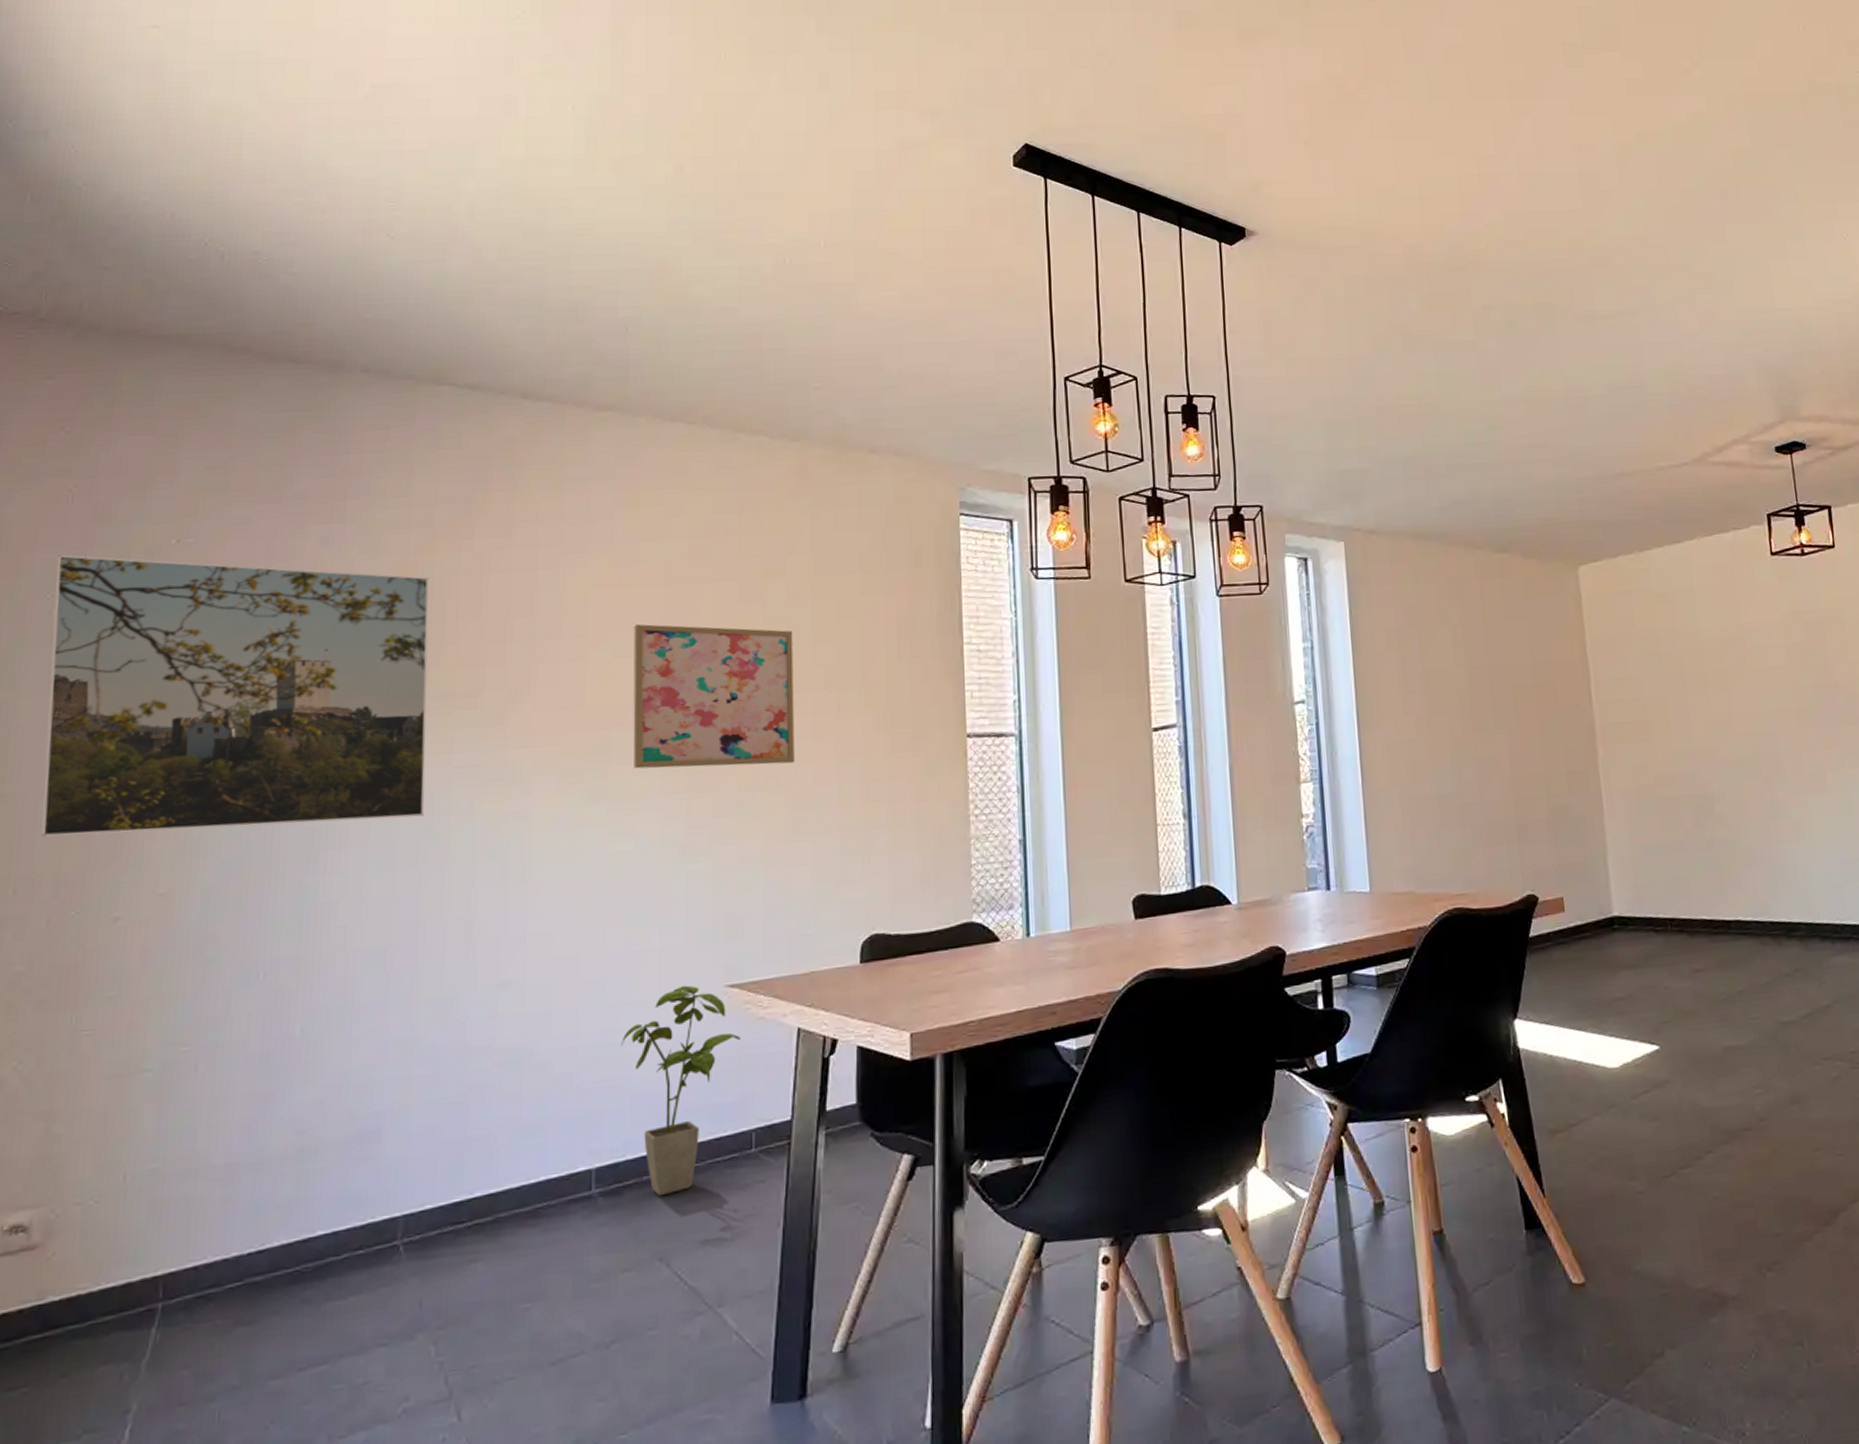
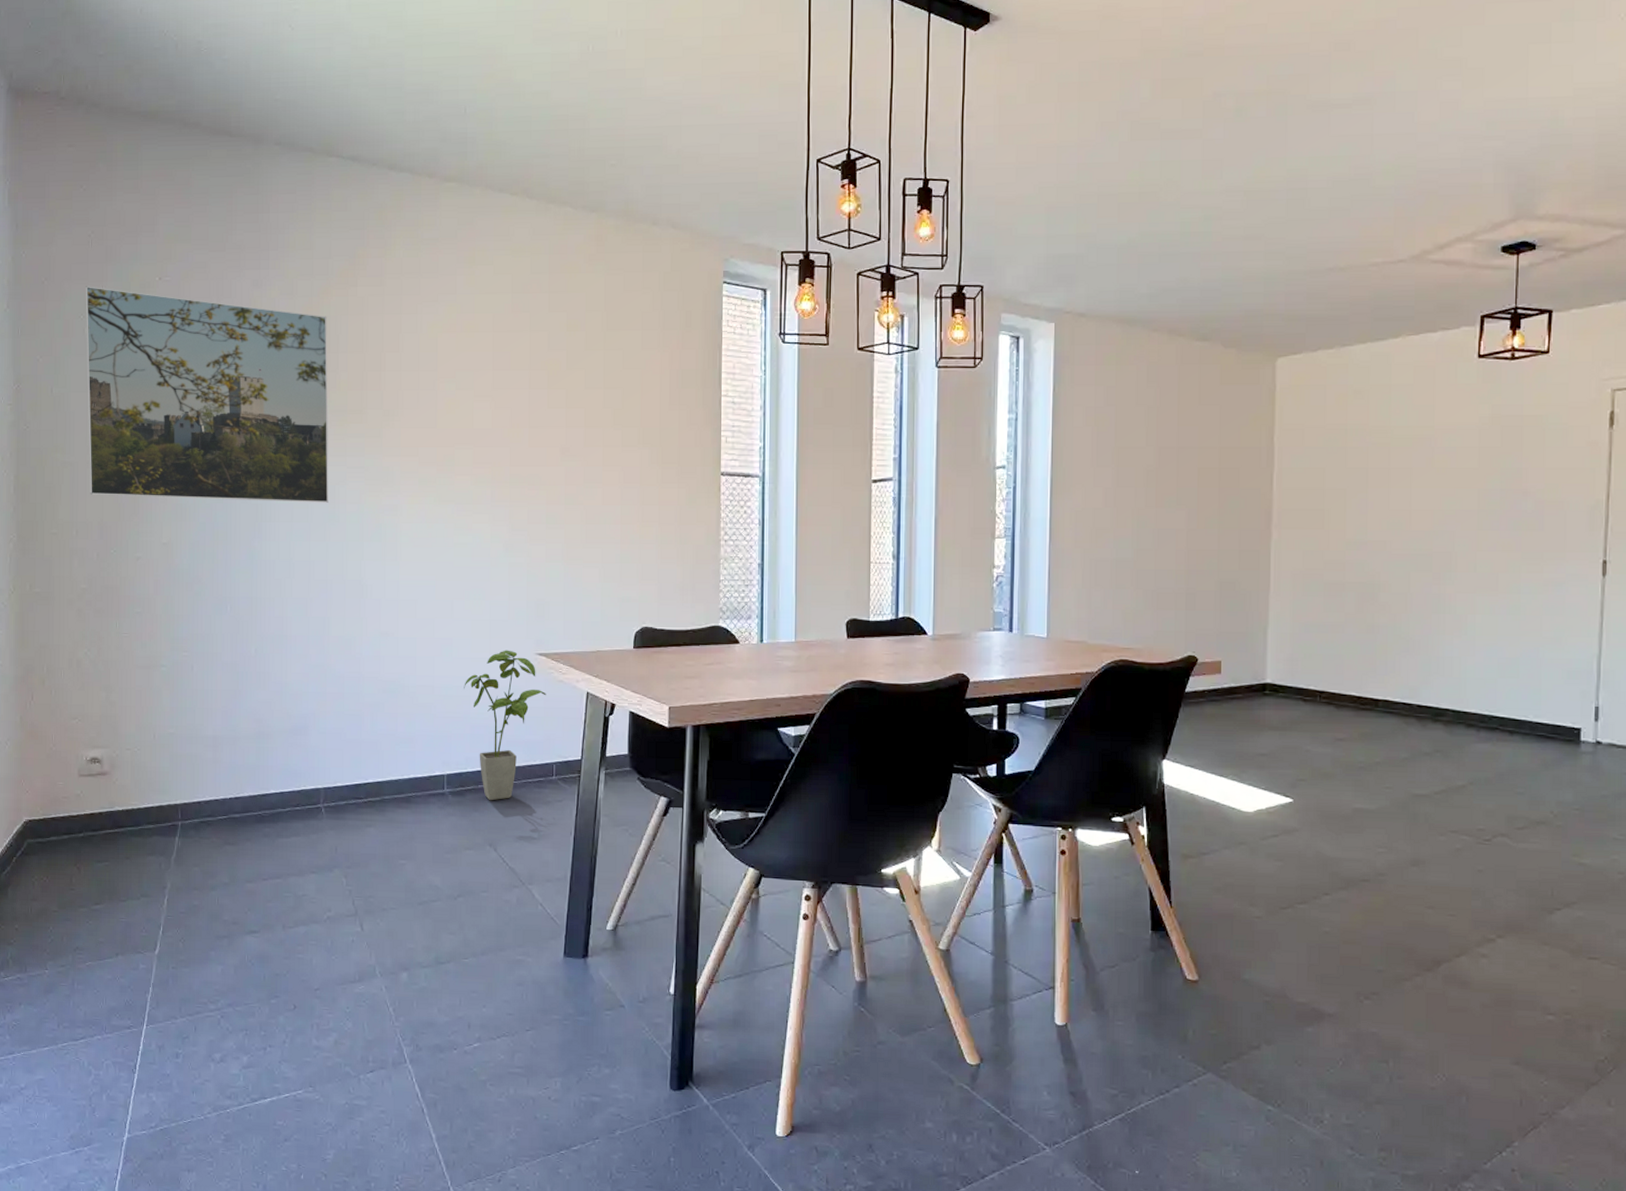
wall art: present [633,624,796,769] -> none [471,364,589,485]

